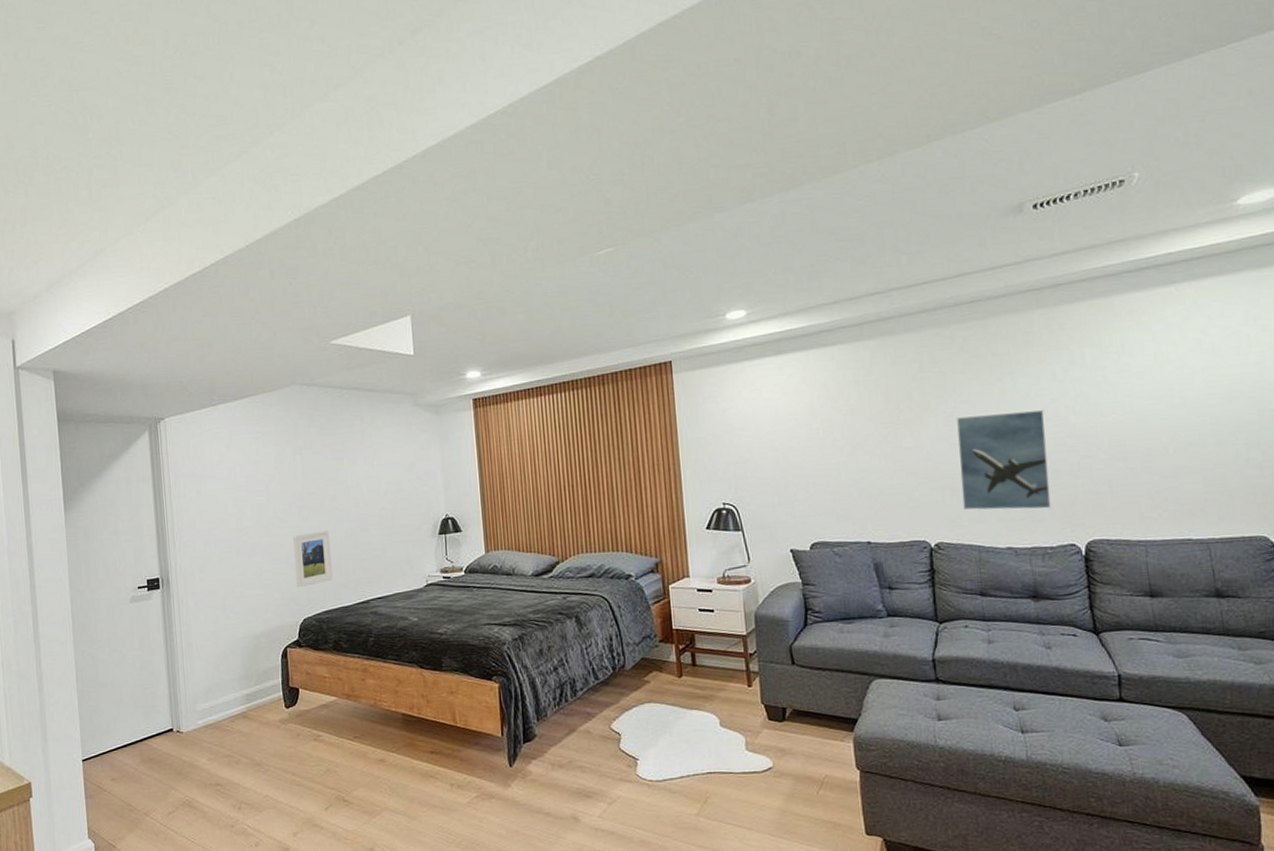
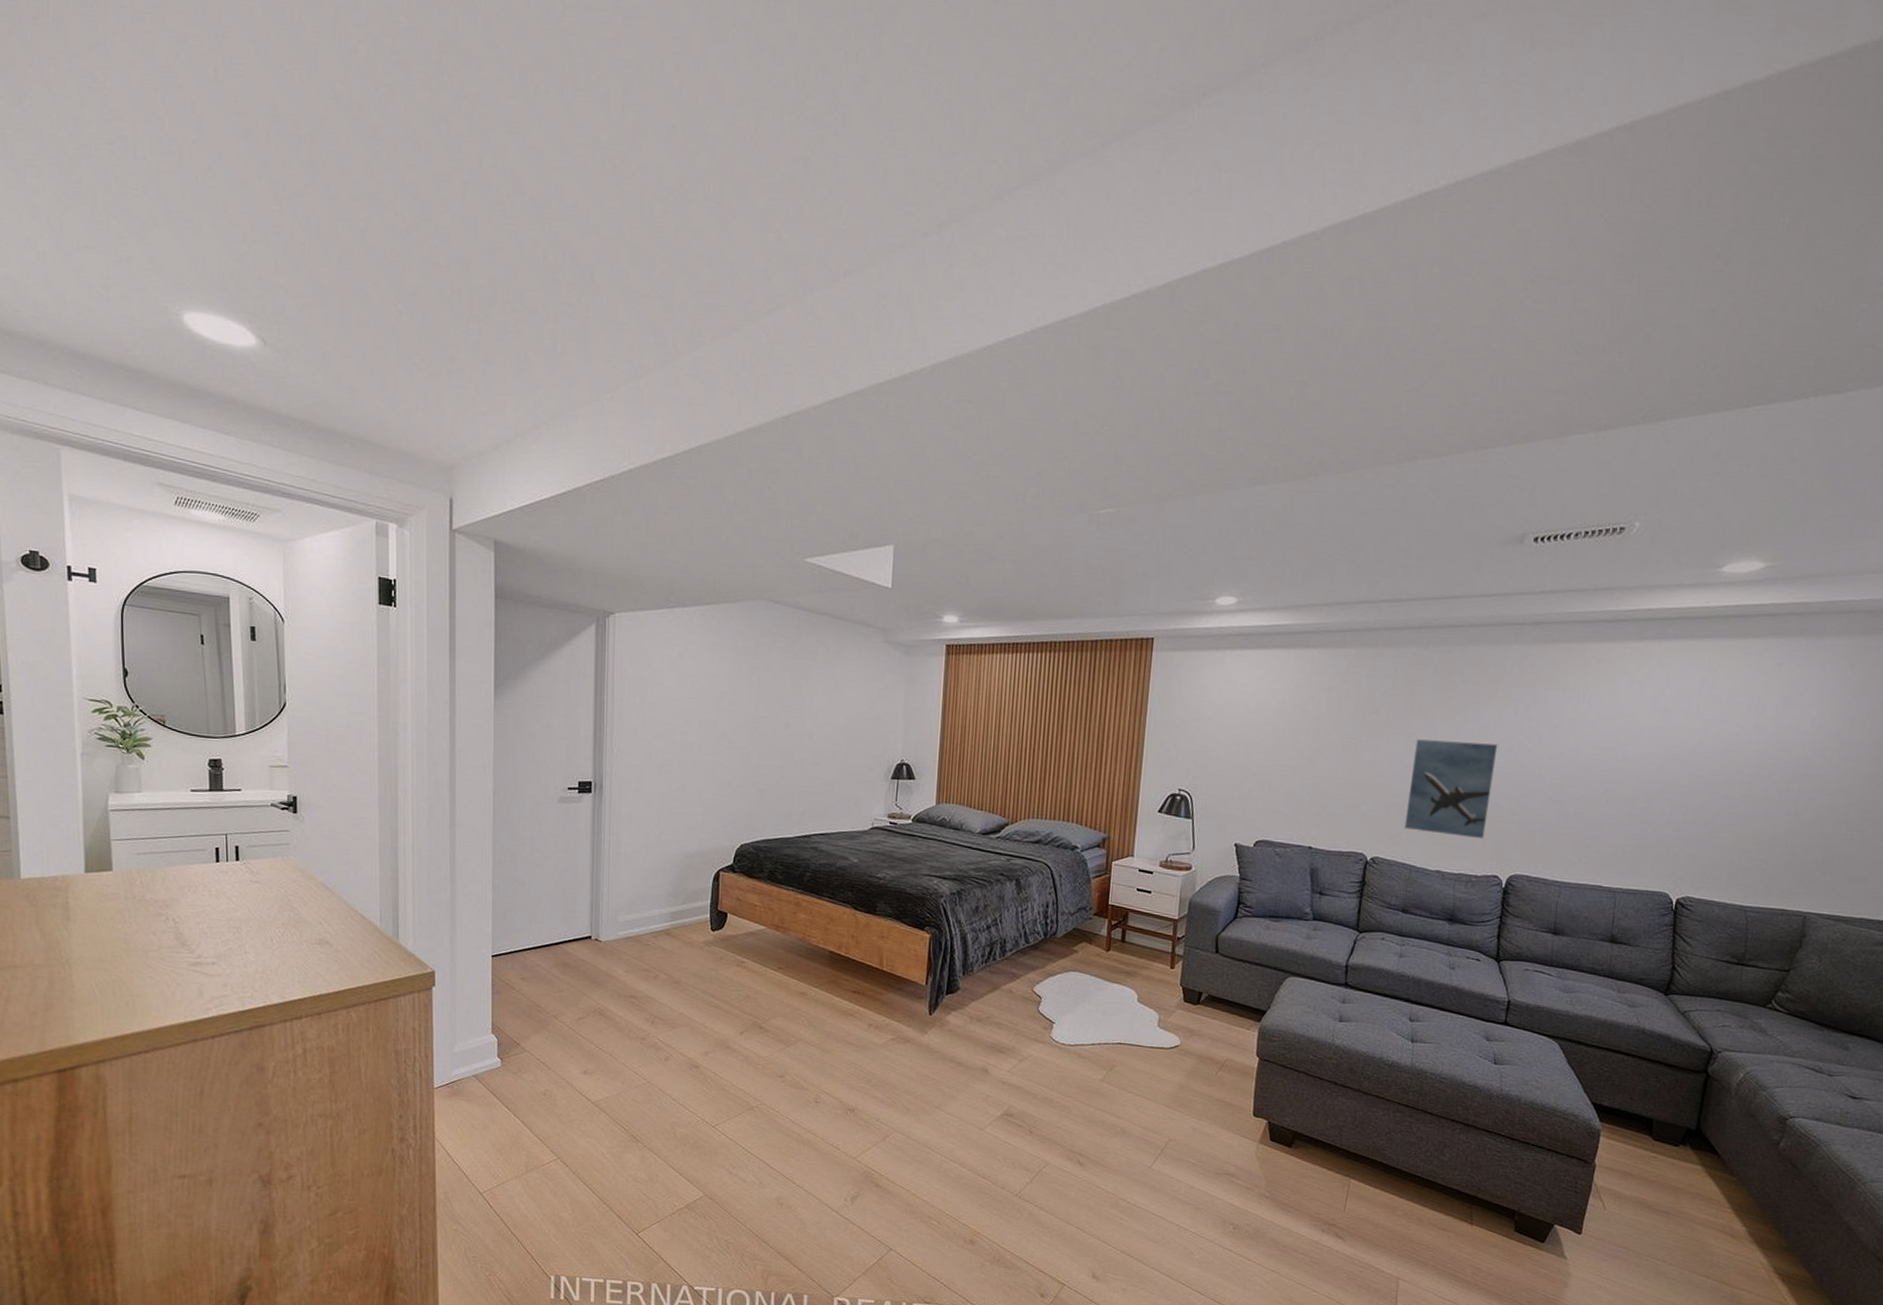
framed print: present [292,530,333,588] -> none [737,757,778,813]

